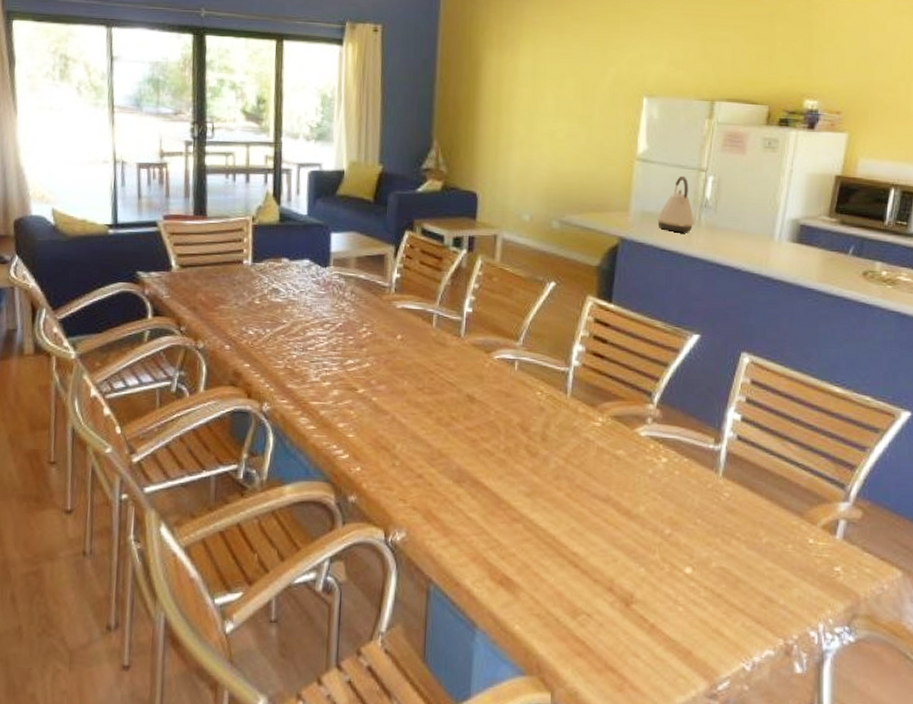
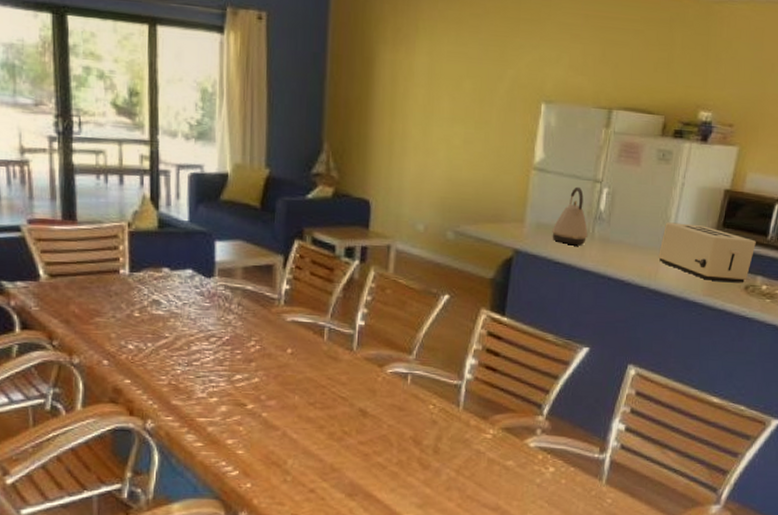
toaster: none [769,209,872,269] -> present [658,222,756,283]

